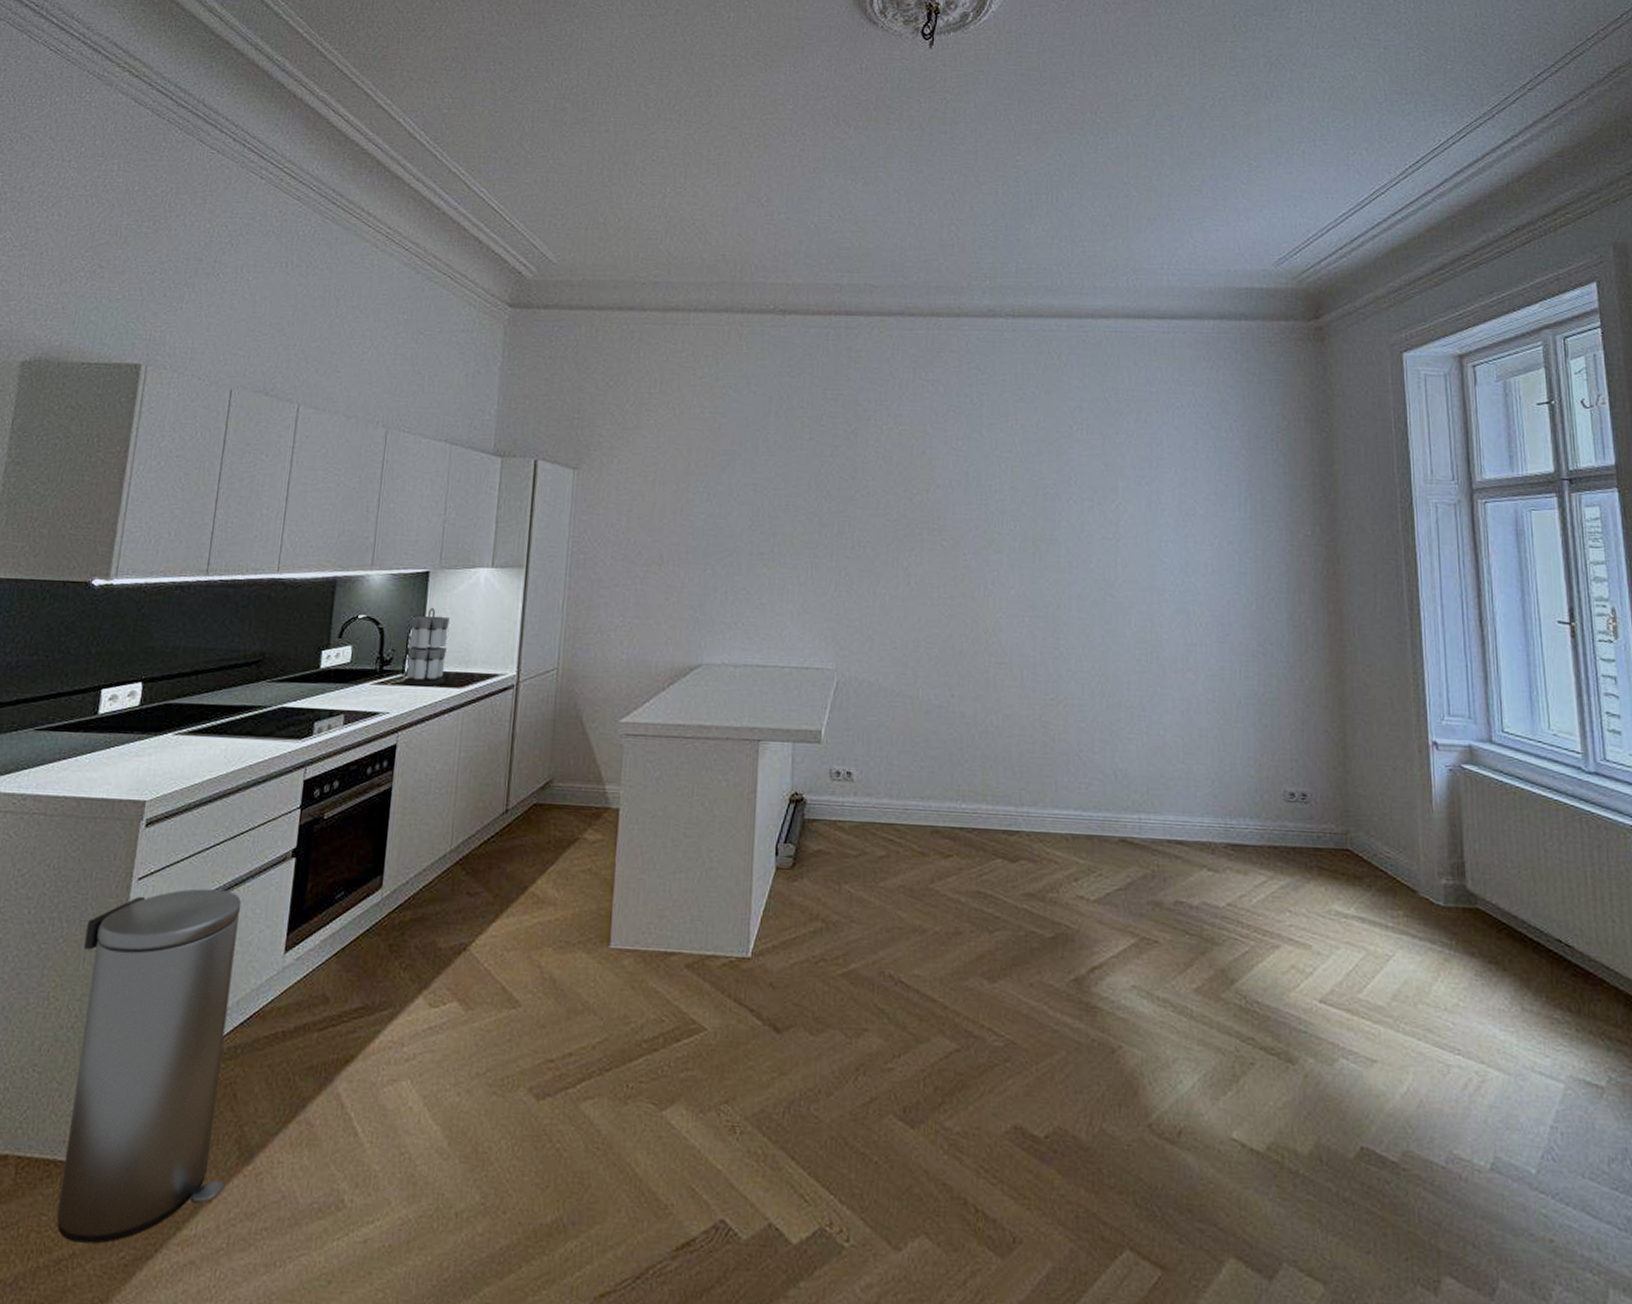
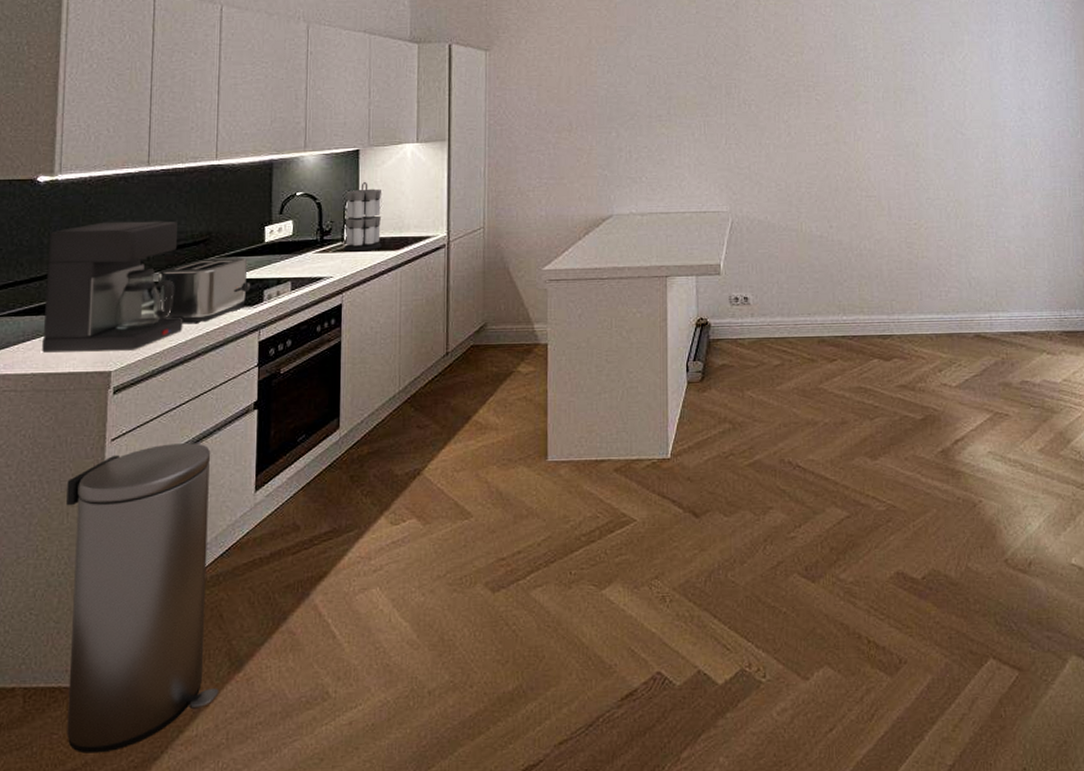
coffee maker: none [77,633,231,779] -> present [42,221,183,353]
toaster: none [202,682,302,754] -> present [157,258,251,323]

